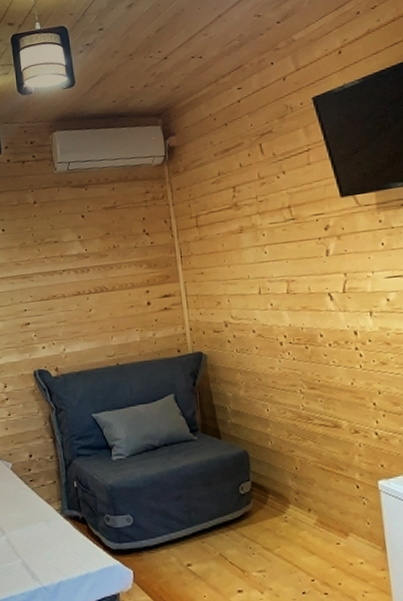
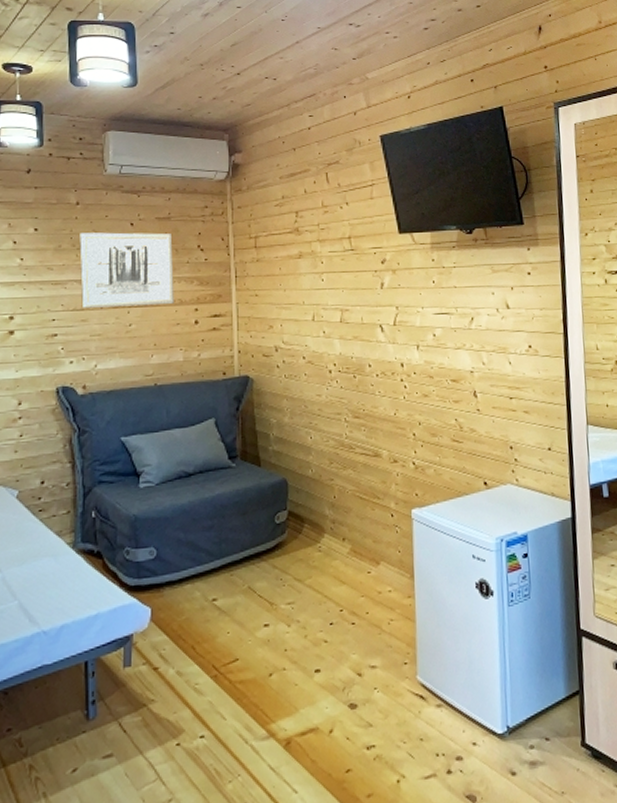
wall art: none [39,221,127,298] -> present [79,232,174,308]

